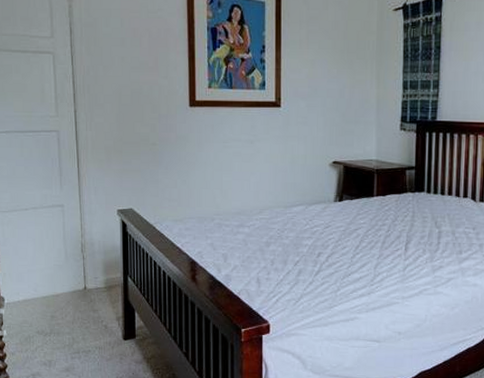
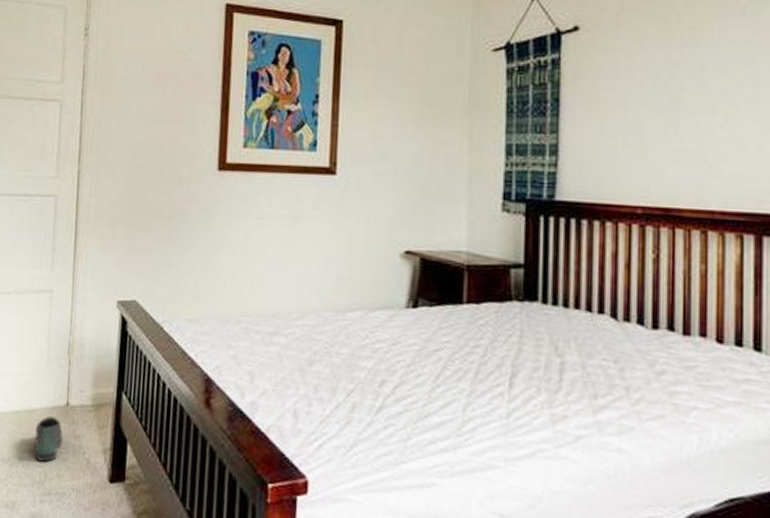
shoe: none [62,297,84,331] -> present [35,415,63,462]

